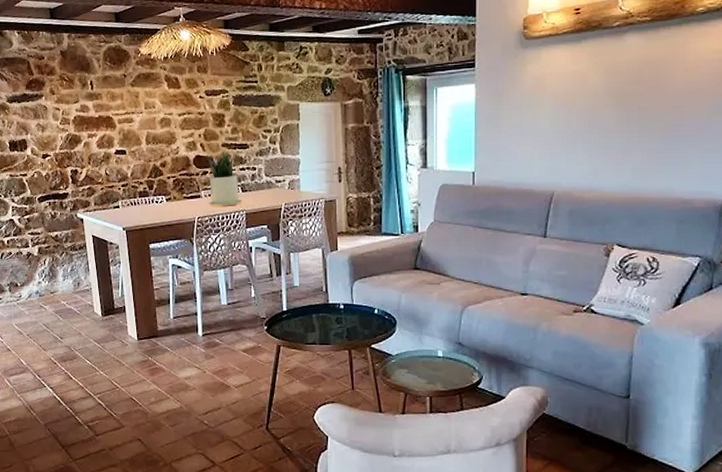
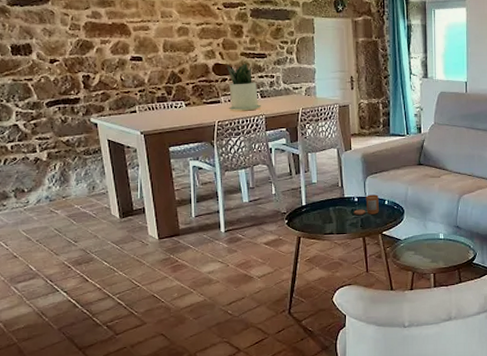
candle: none [338,302,367,325] -> present [353,194,379,216]

